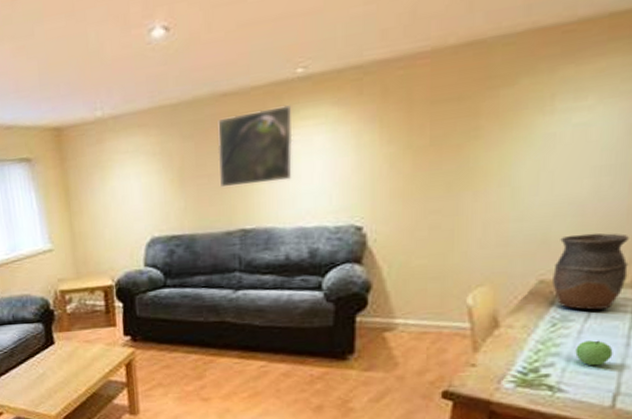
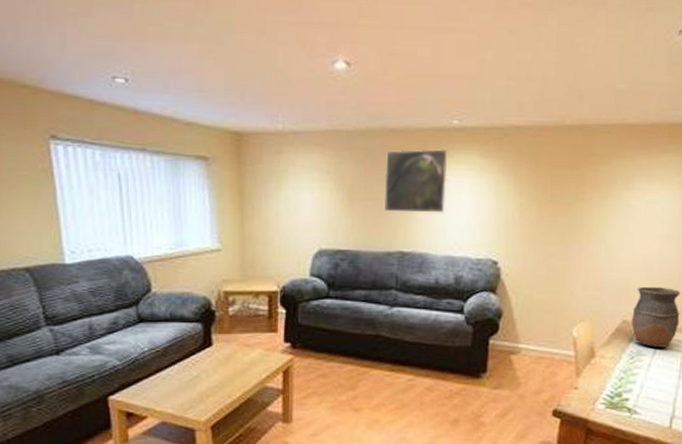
apple: present [575,340,613,366] -> none [646,372,671,393]

